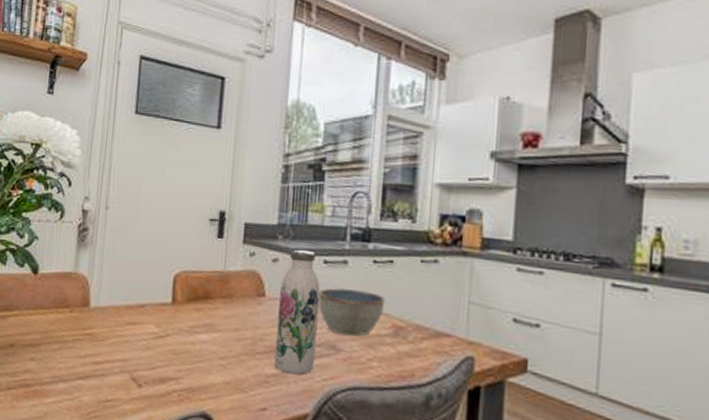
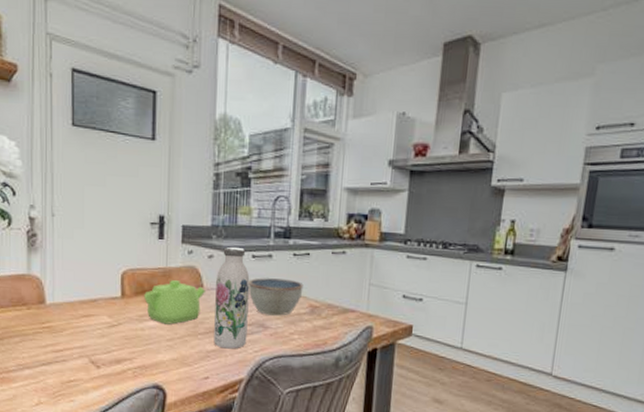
teapot: none [197,286,267,340] -> present [144,280,205,325]

